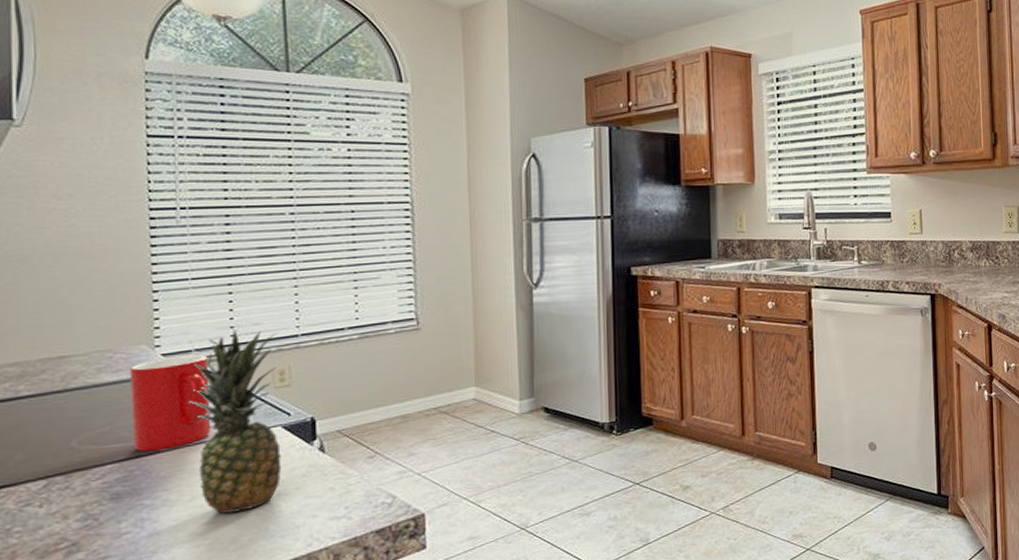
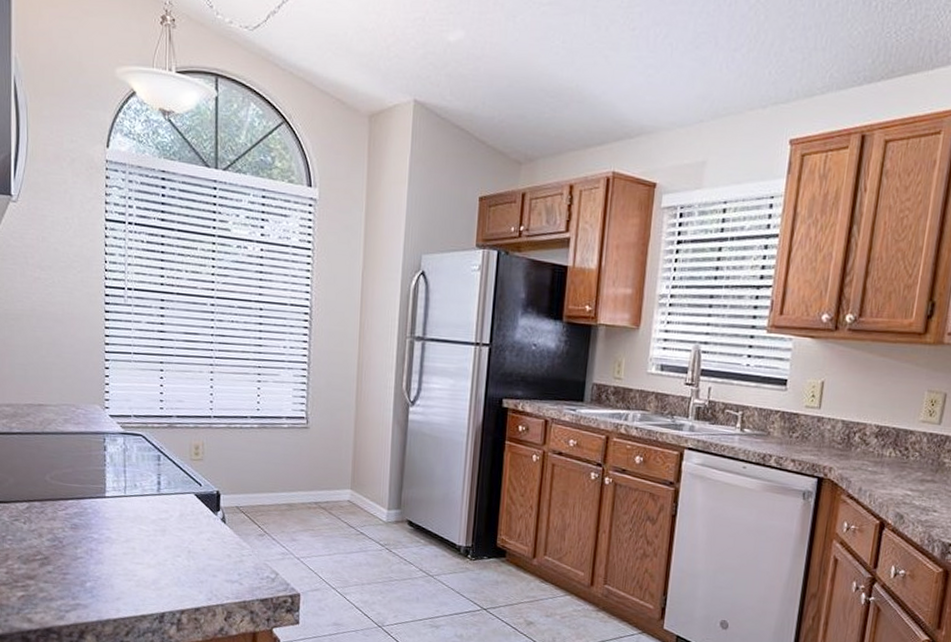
cup: present [129,355,211,452] -> none [87,419,143,496]
fruit: present [189,329,282,514] -> none [128,402,195,560]

